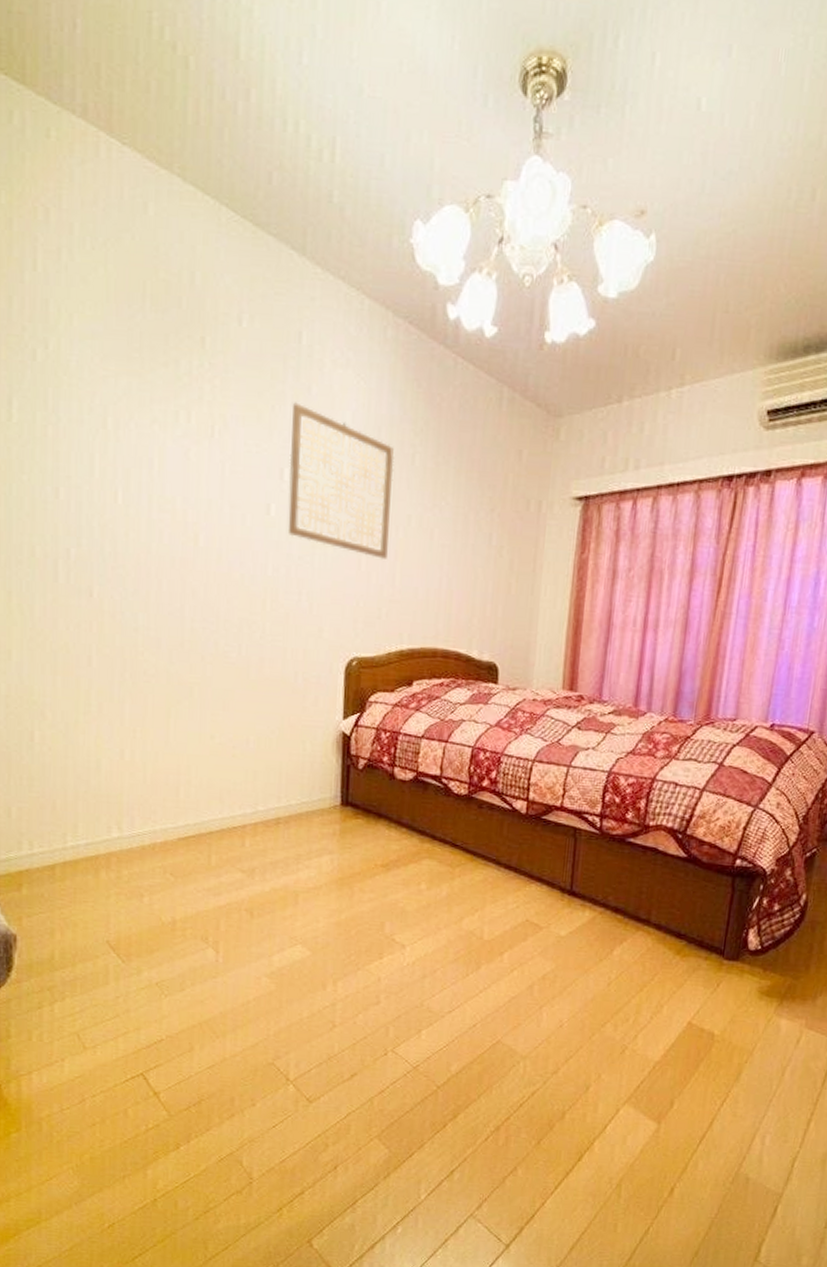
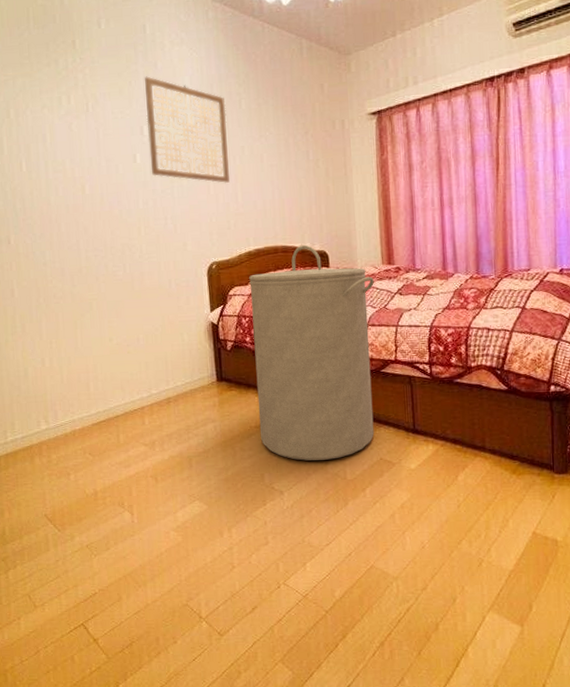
laundry hamper: none [385,651,550,915] -> present [249,244,374,461]

